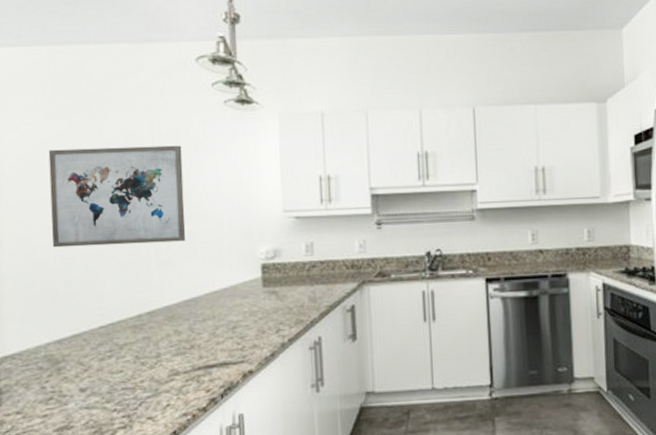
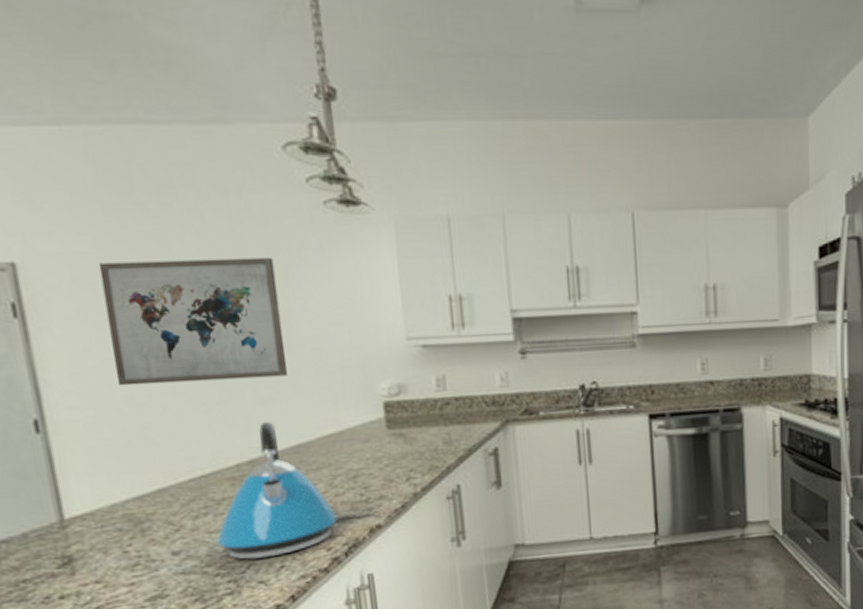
kettle: none [116,279,217,398] -> present [216,422,338,560]

